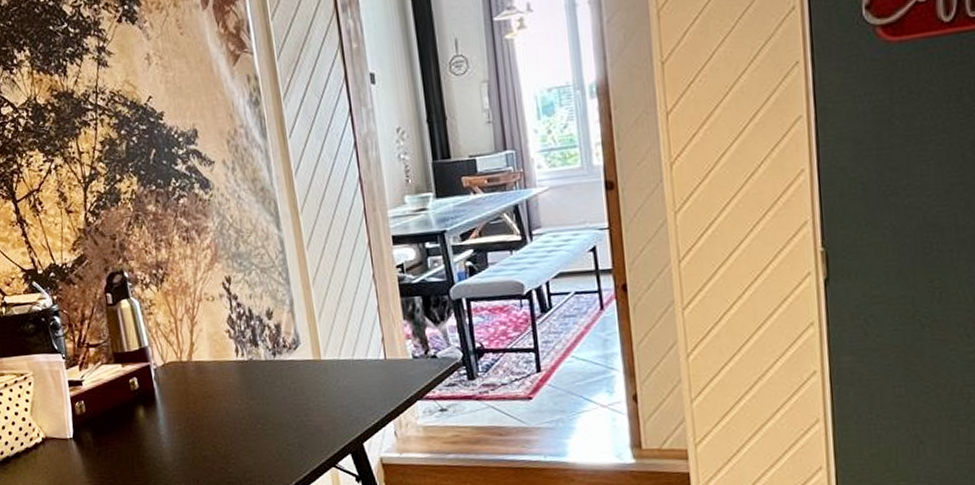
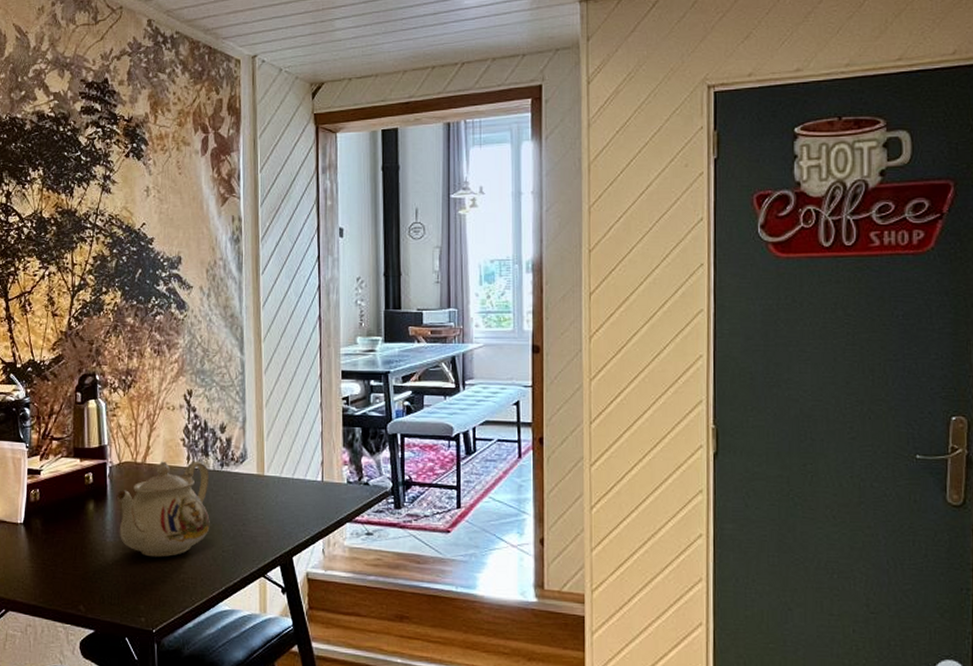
teapot: none [165,352,270,459] -> present [116,461,210,558]

